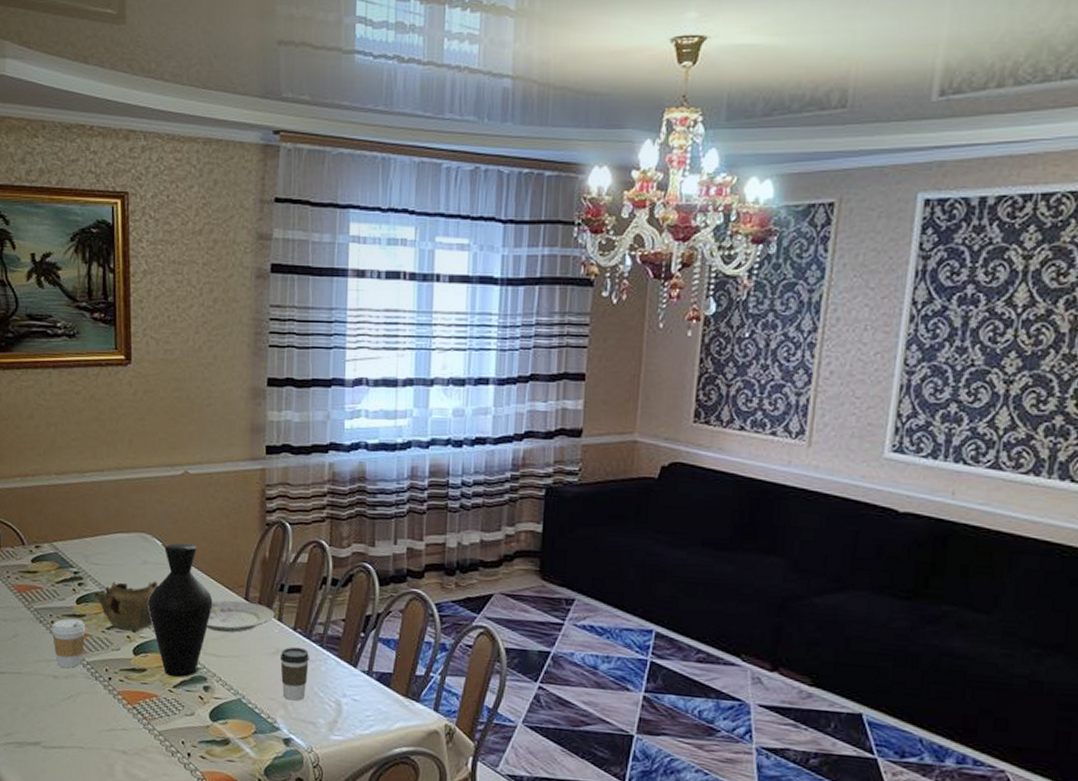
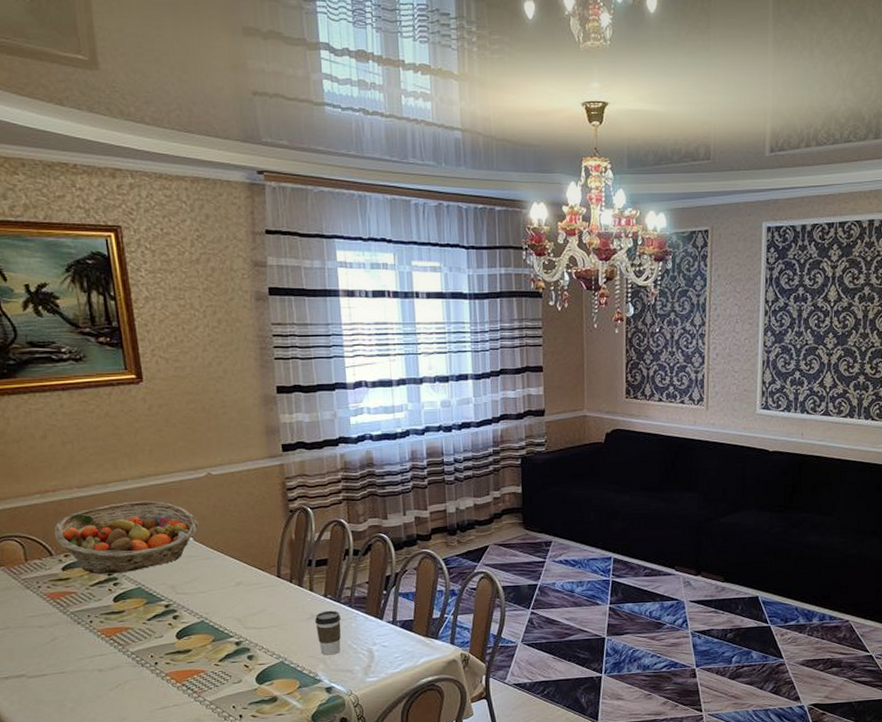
fruit basket: none [29,494,169,573] -> present [54,500,199,574]
coffee cup: present [52,618,86,668] -> none [91,615,127,660]
teapot: present [92,581,158,631] -> none [129,572,194,619]
vase: present [148,543,213,678] -> none [185,535,248,653]
plate: present [207,600,275,633] -> none [244,578,307,608]

